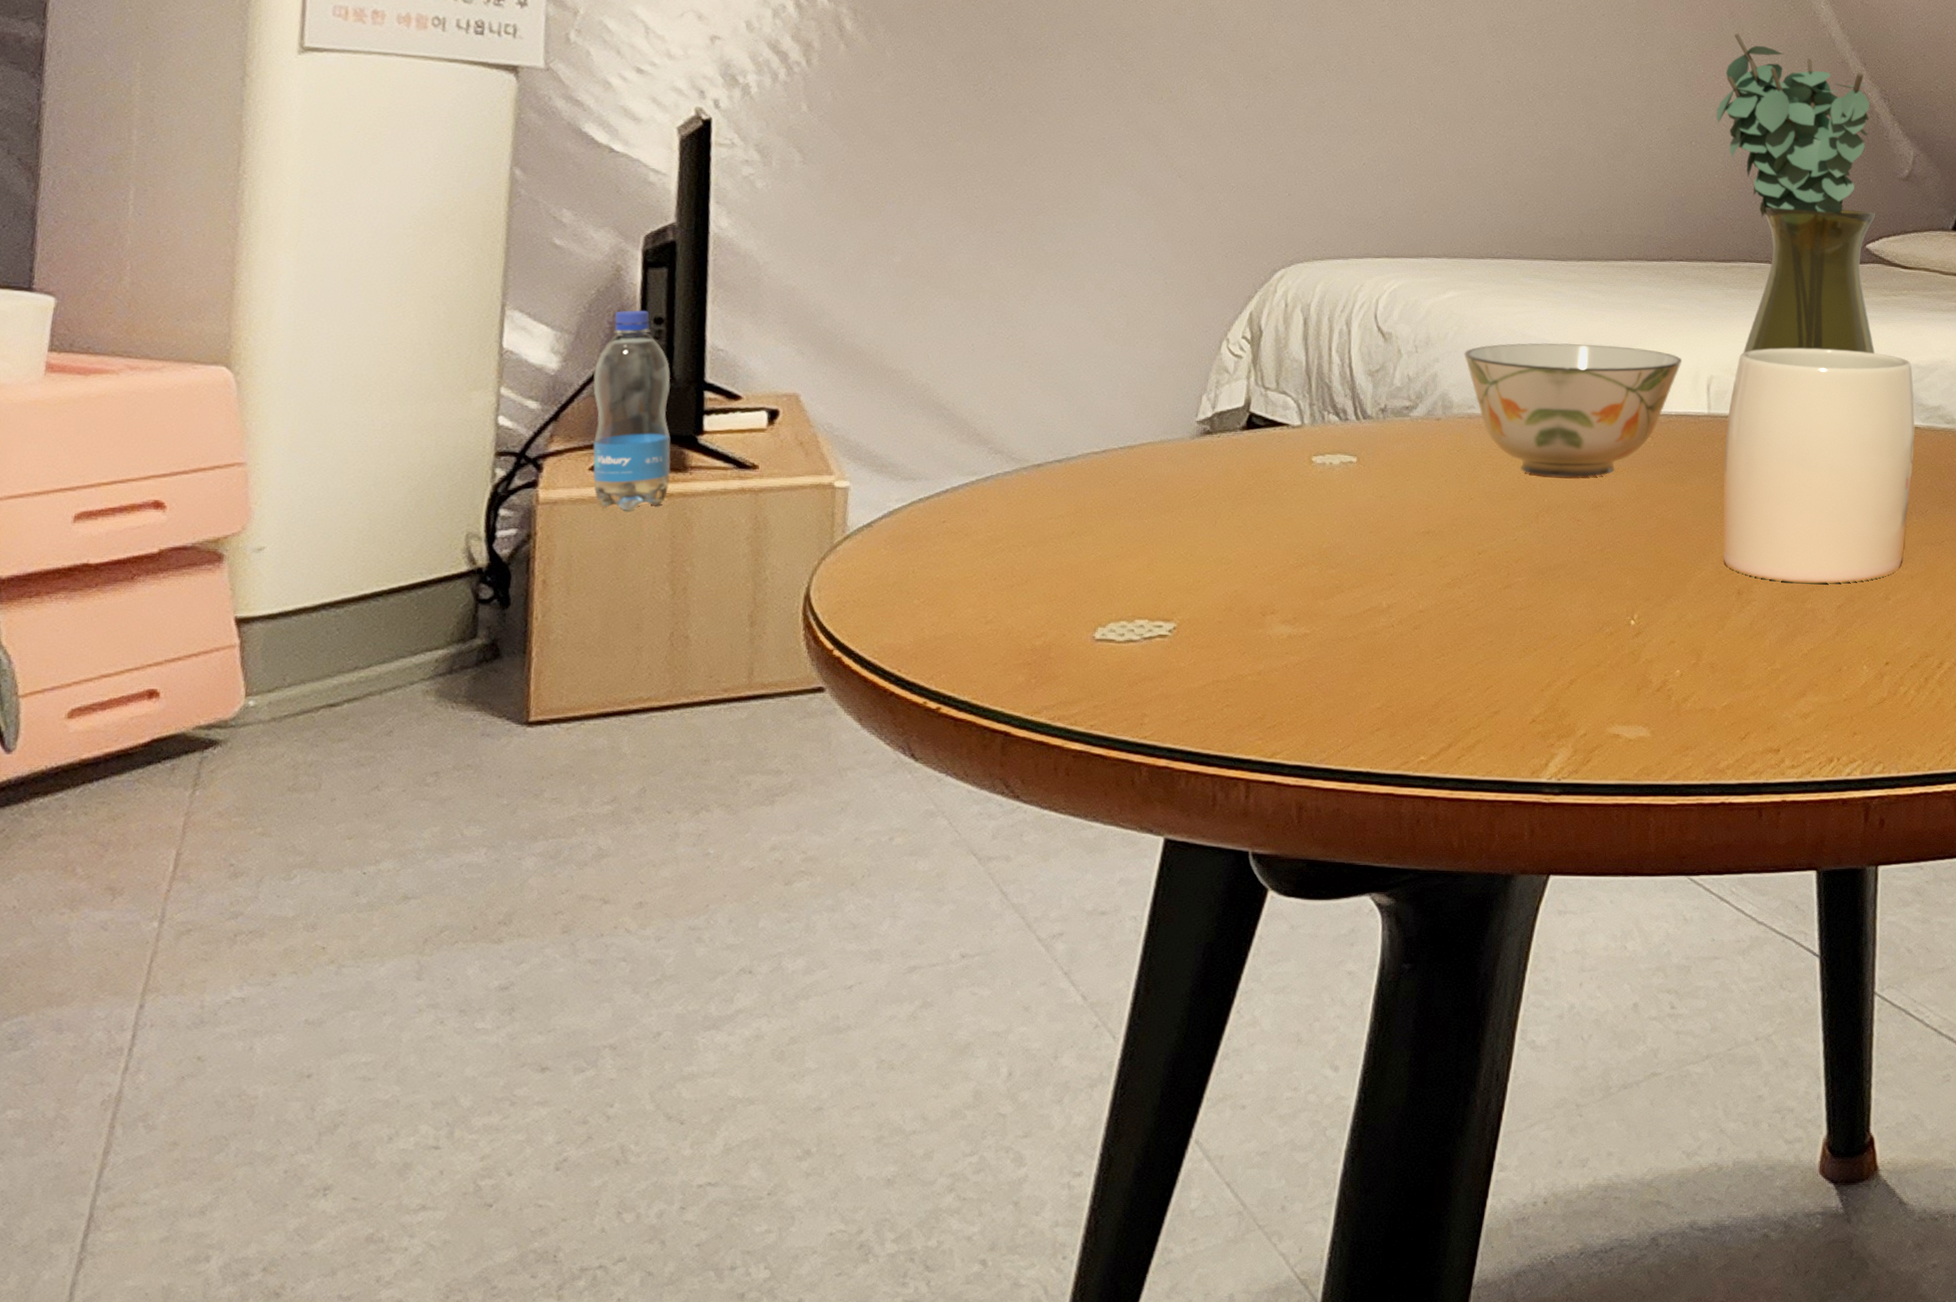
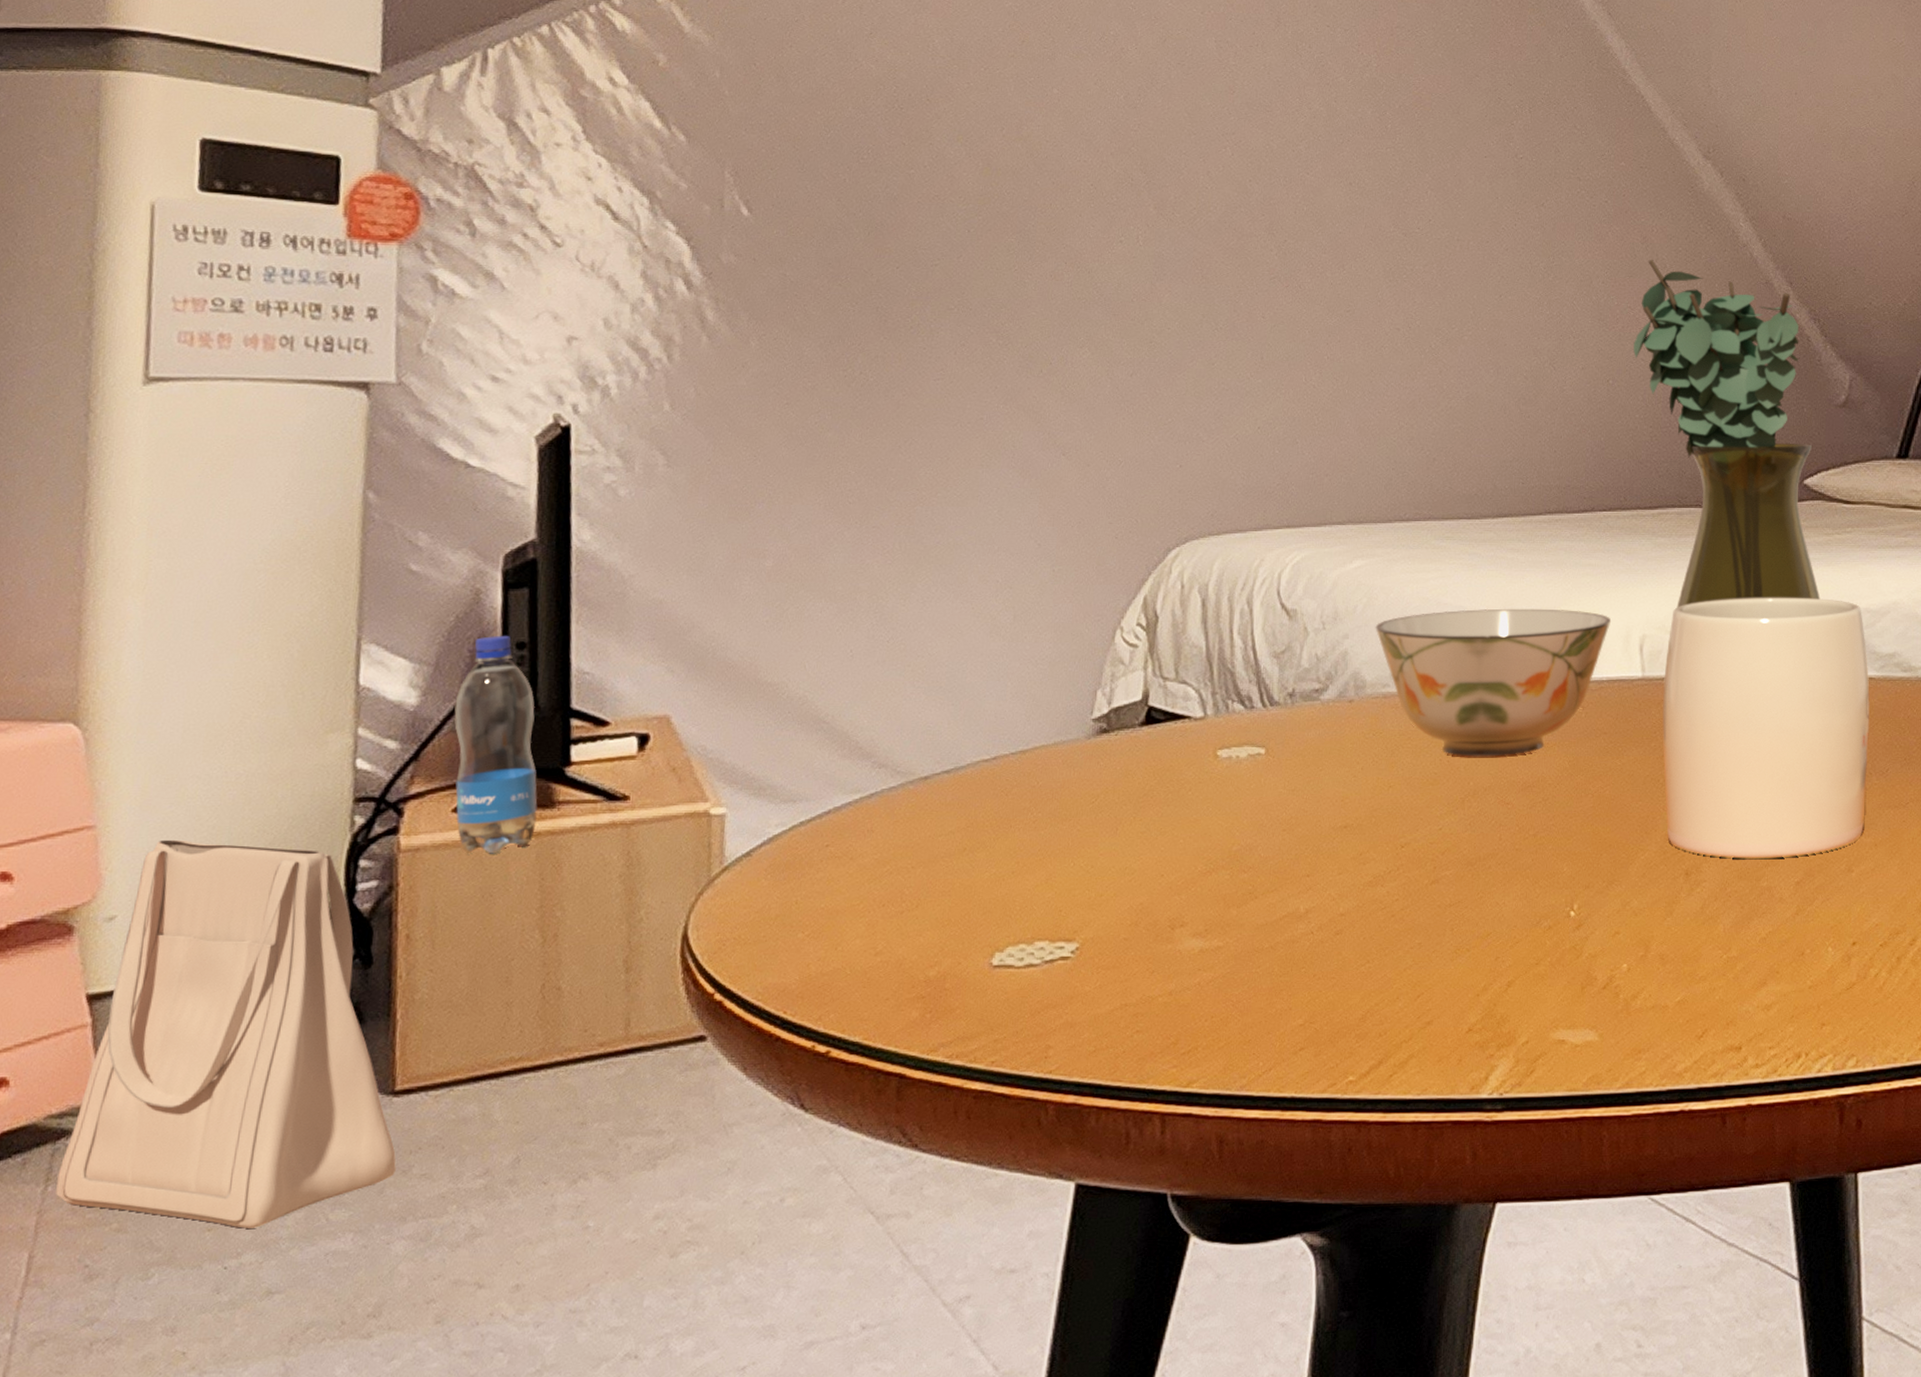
shopping bag: none [203,479,529,840] -> present [56,839,396,1230]

